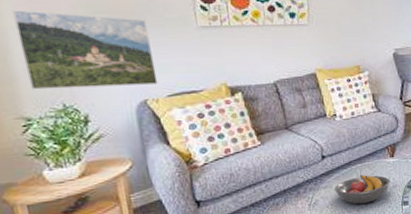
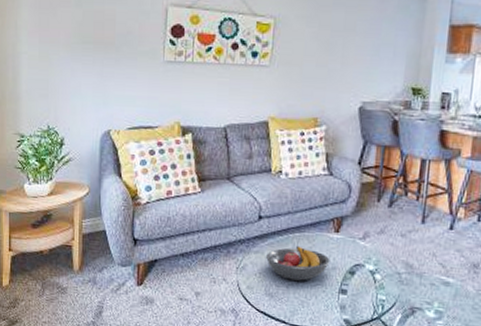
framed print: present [11,10,158,90] -> none [26,37,123,117]

